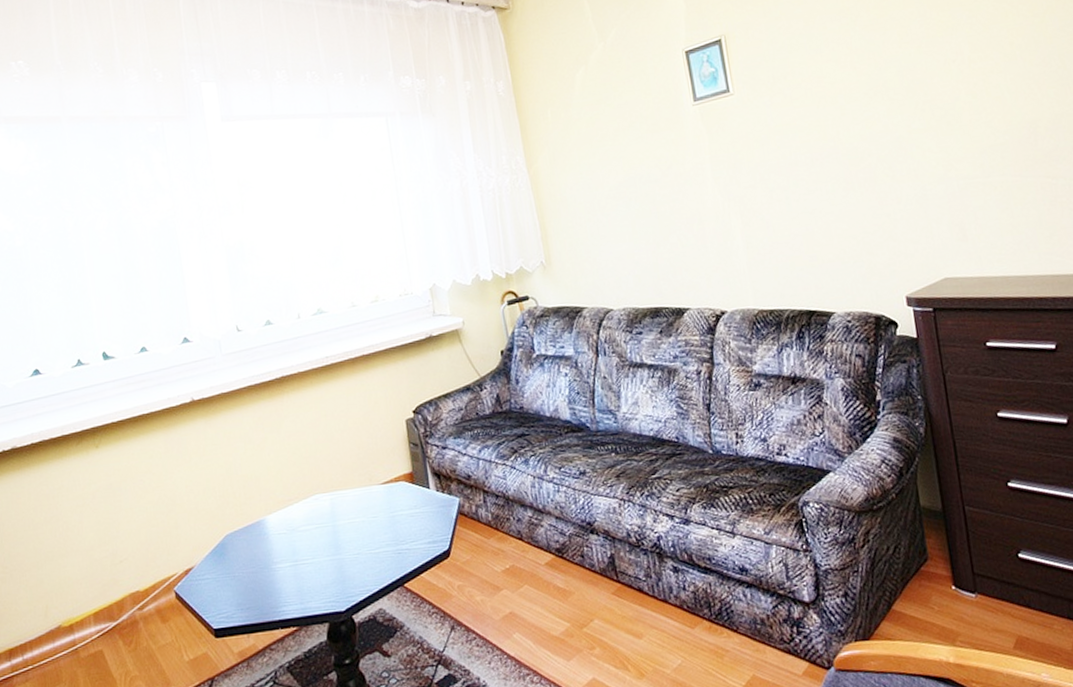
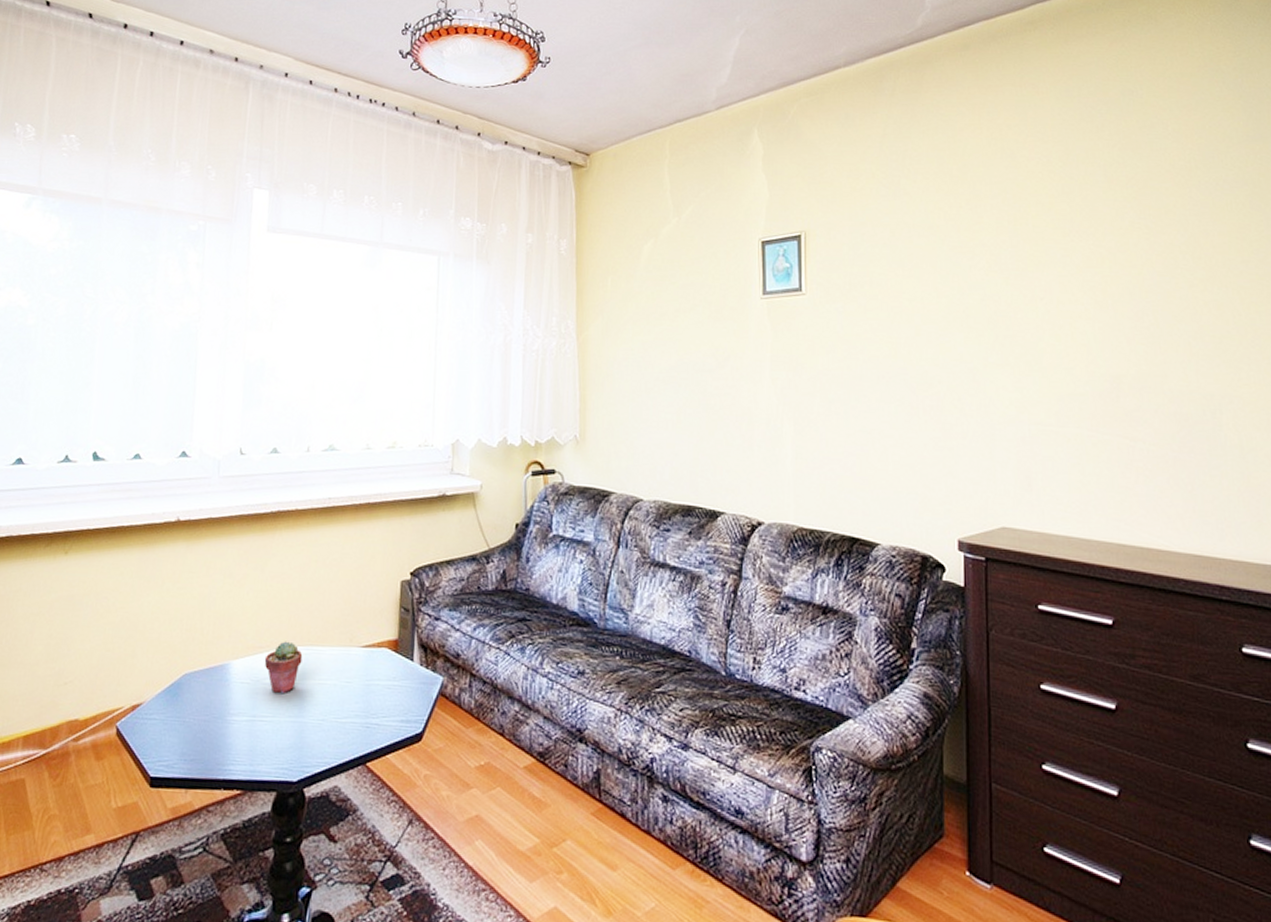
potted succulent: none [295,490,330,537] -> present [264,641,303,693]

